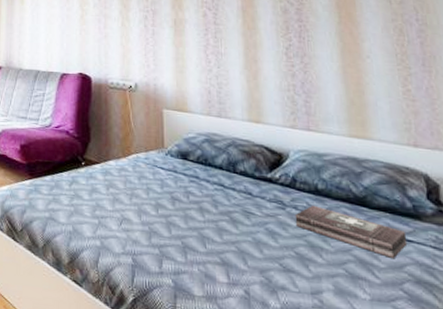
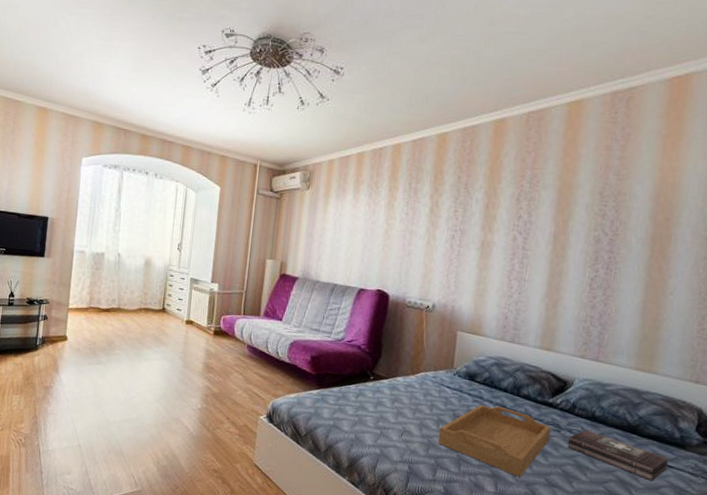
serving tray: none [159,184,276,264] -> present [438,404,552,477]

